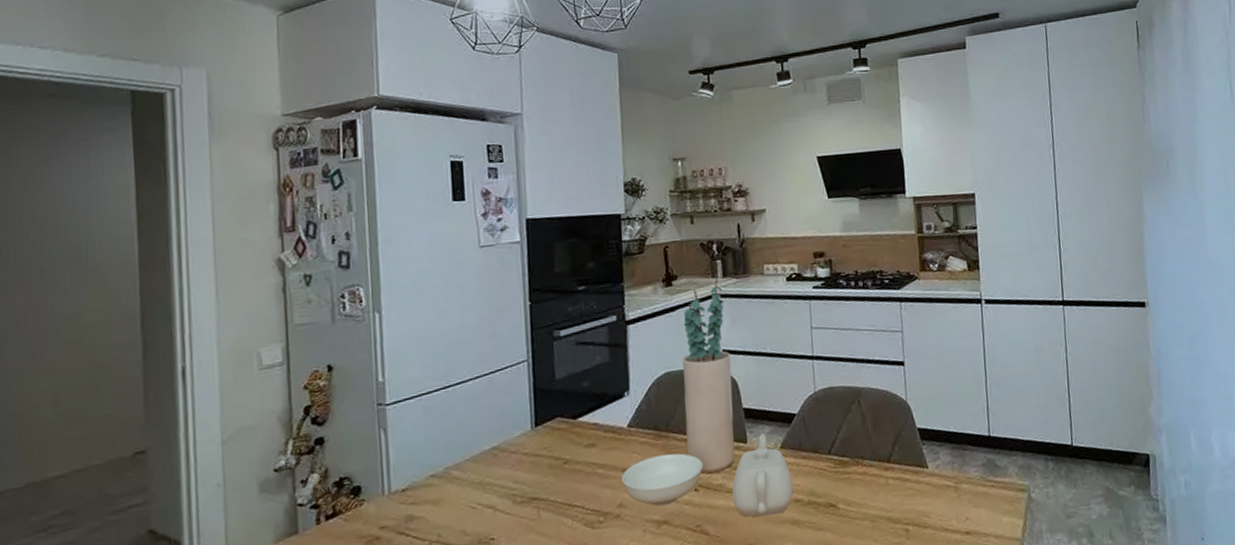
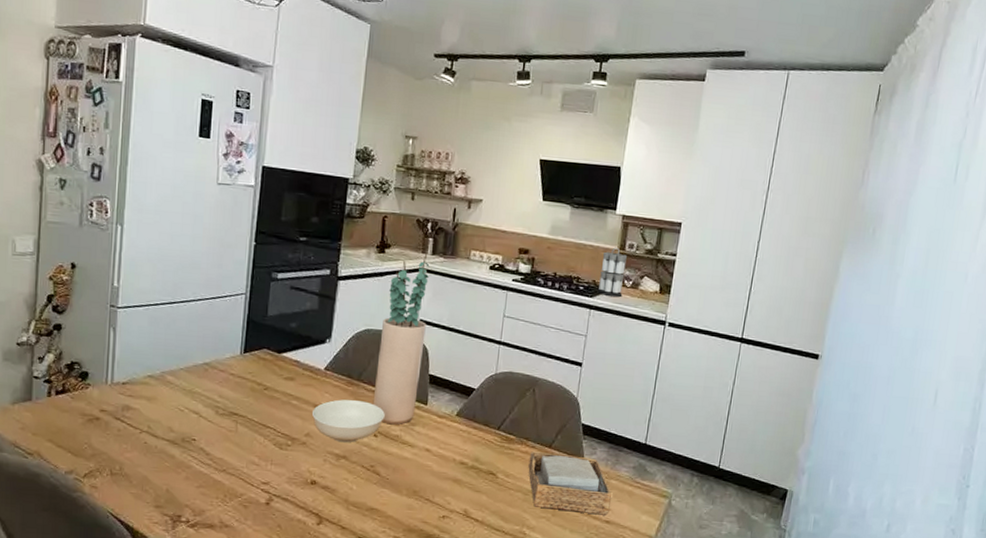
teapot: present [731,433,794,517] -> none [405,399,462,471]
napkin holder: none [868,464,967,533] -> present [528,451,612,515]
spice rack: none [902,231,931,285] -> present [597,247,628,298]

